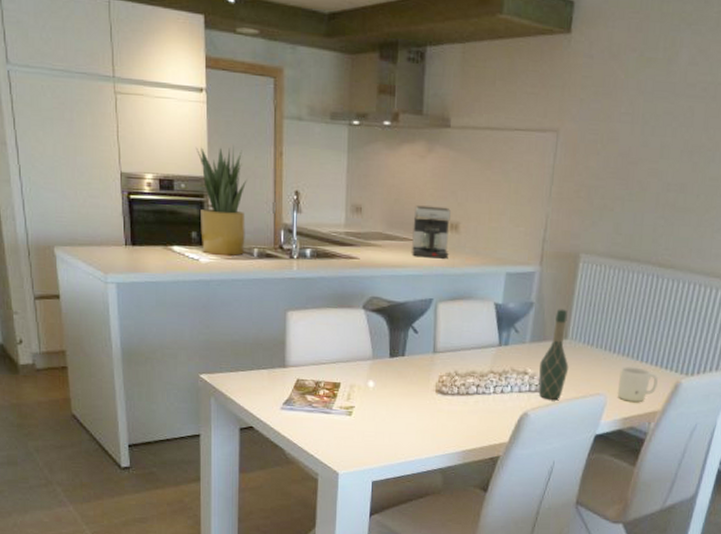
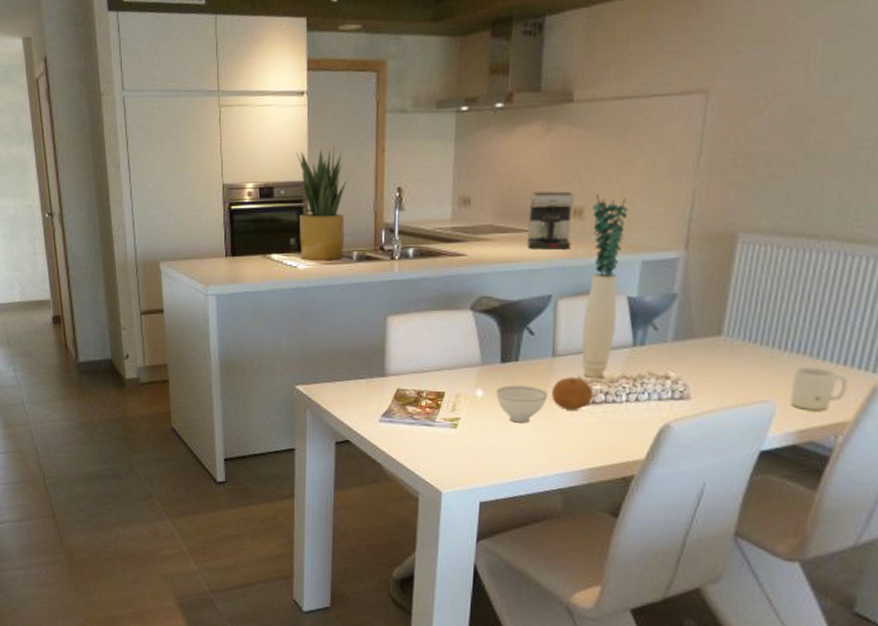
bowl: none [385,377,431,411] -> present [496,385,549,423]
fruit: none [433,371,467,400] -> present [552,377,593,410]
vase: none [457,212,496,373] -> present [581,195,629,378]
wine bottle: present [538,309,569,400] -> none [683,300,724,408]

